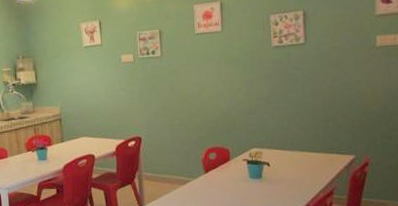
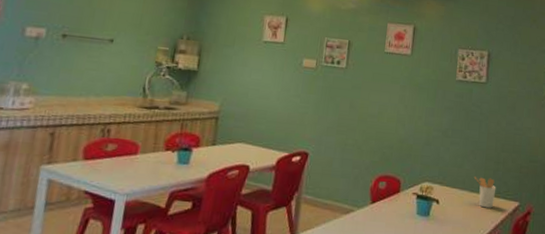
utensil holder: none [302,136,328,165] -> present [473,175,496,208]

